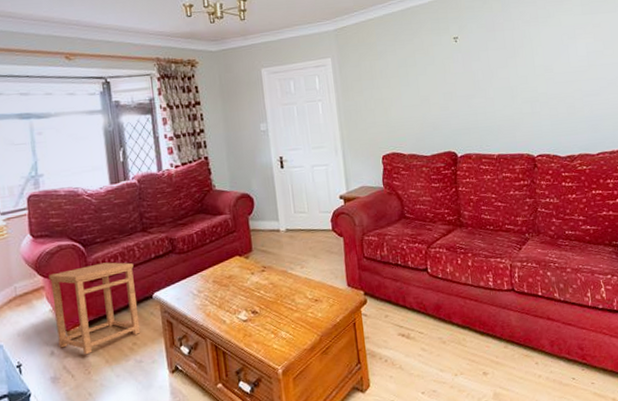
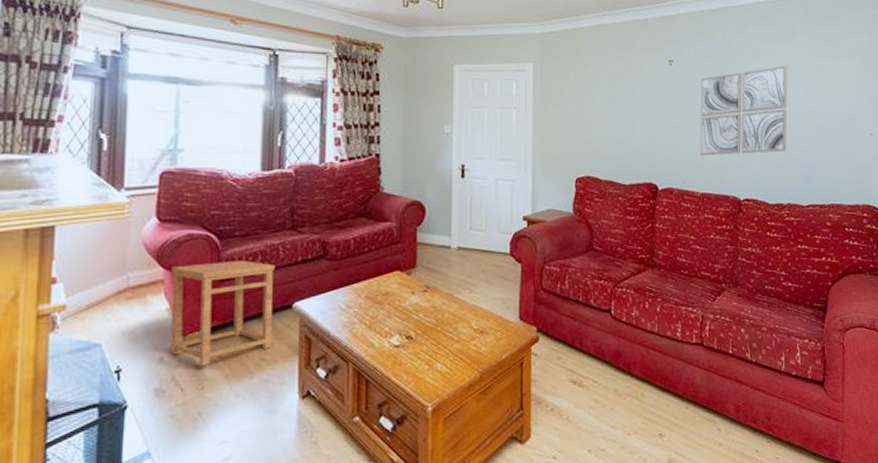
wall art: none [485,26,573,121] -> present [699,65,788,156]

